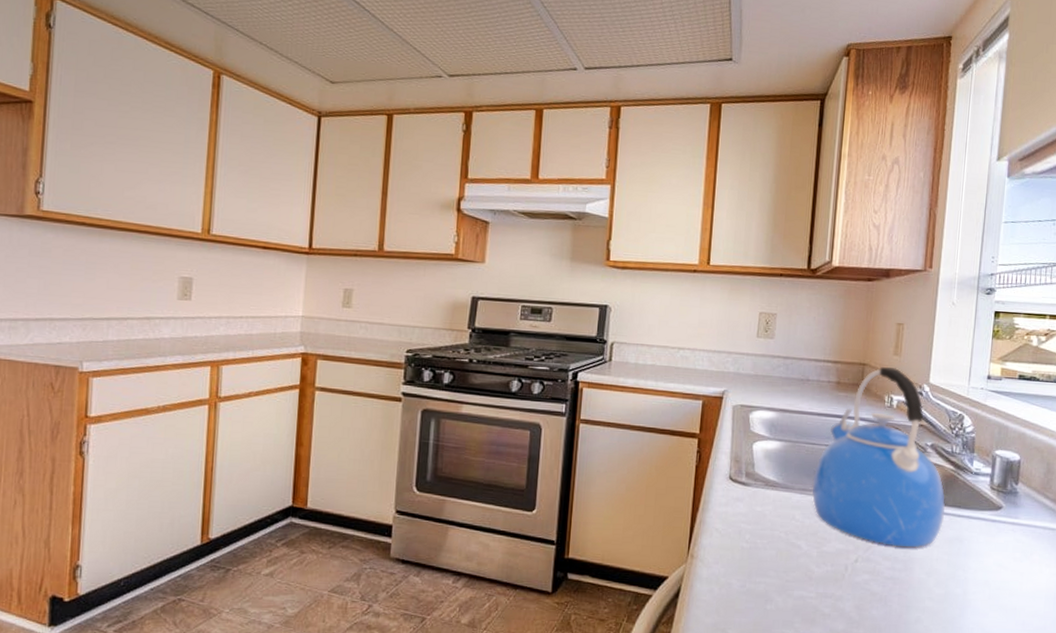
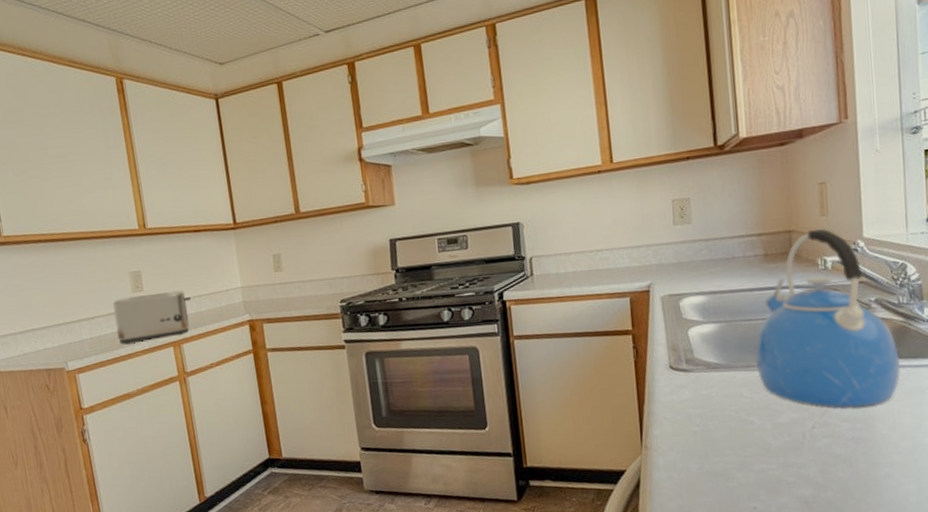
toaster: none [149,303,243,356] -> present [112,290,191,345]

